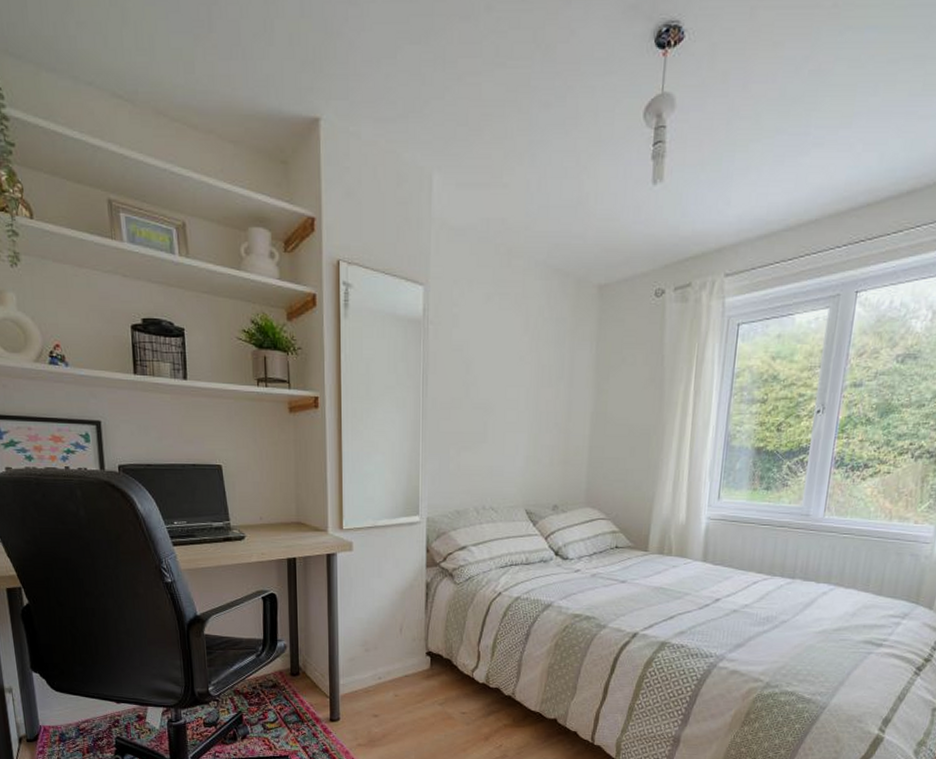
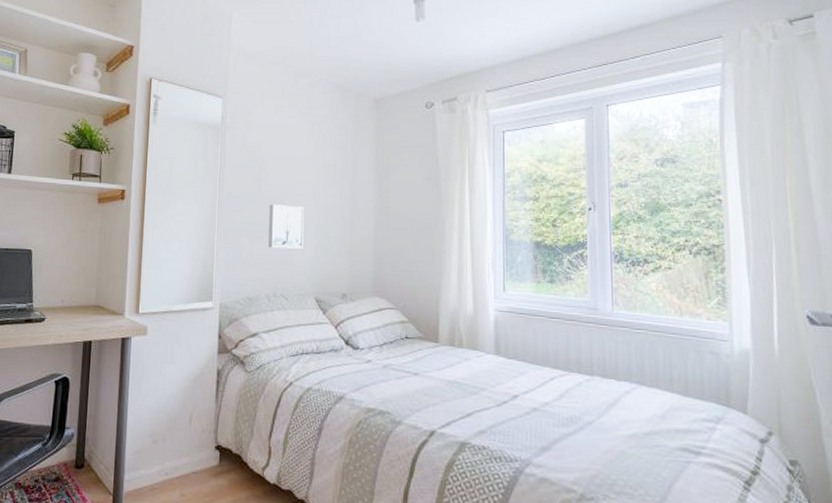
wall art: none [477,411,516,459] -> present [268,204,304,249]

